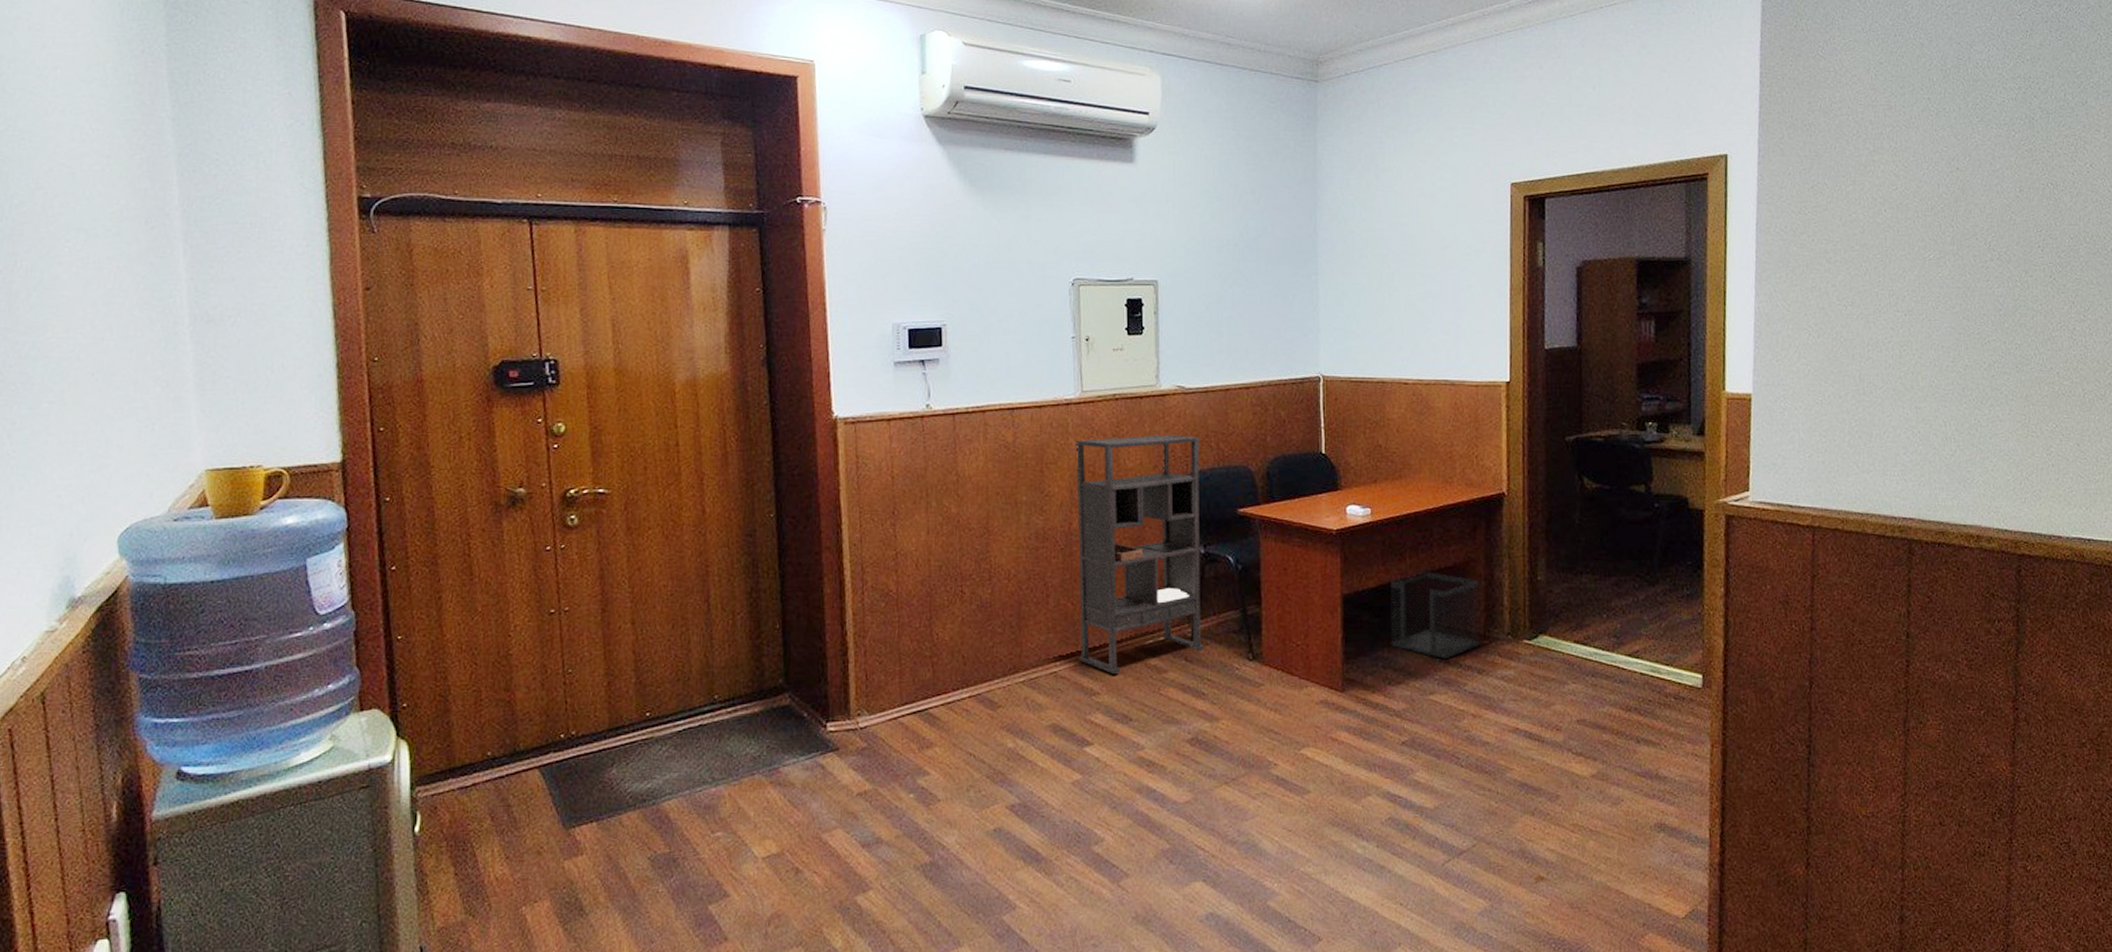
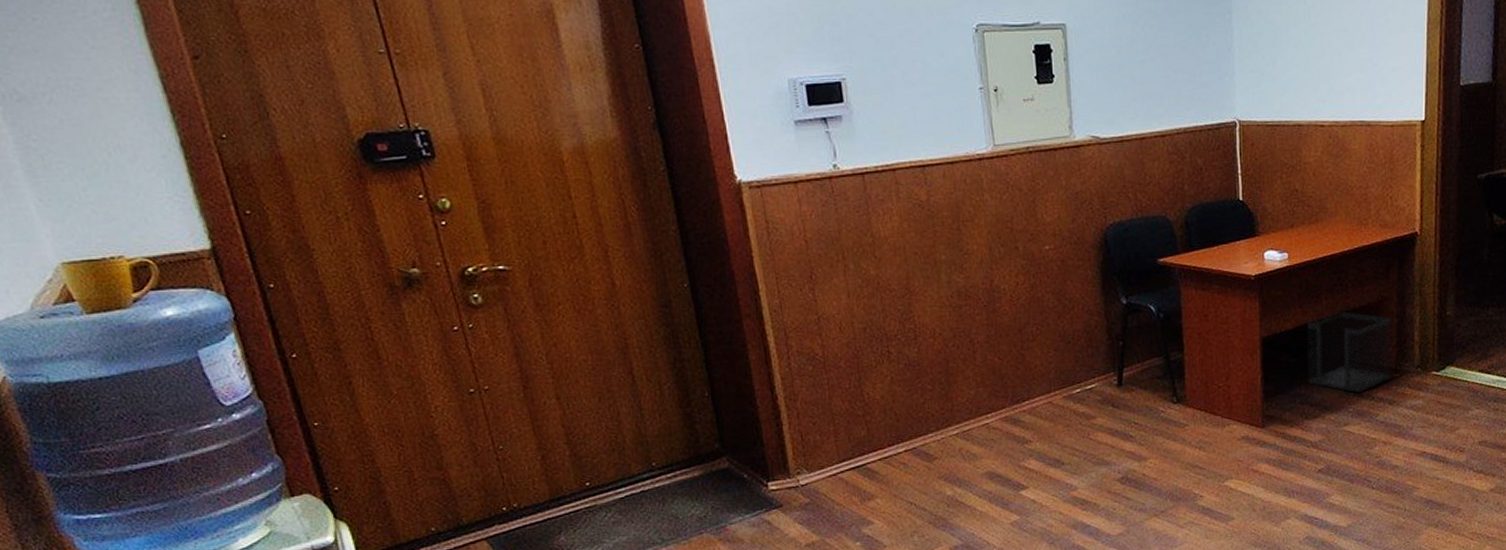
bookshelf: present [1075,435,1205,674] -> none [991,187,1130,422]

